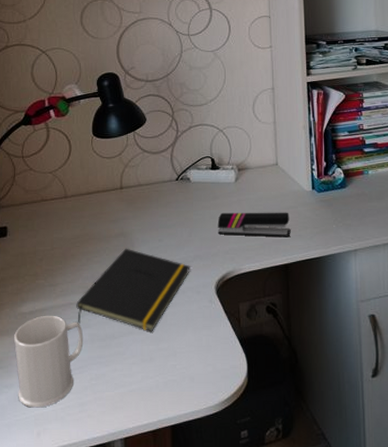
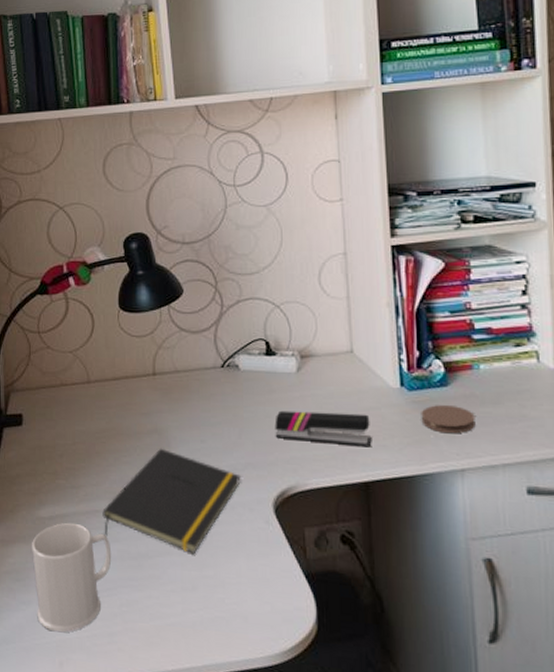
coaster: none [326,202,365,224] -> present [421,405,476,434]

